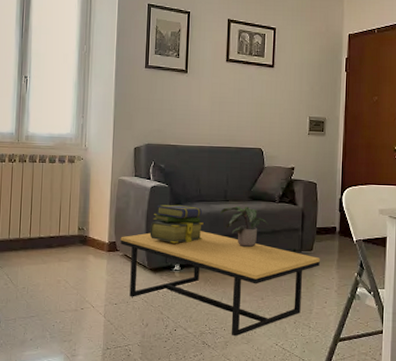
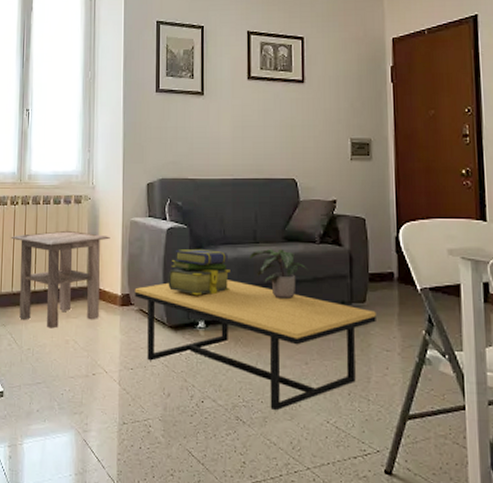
side table: none [8,186,100,271] -> present [11,230,110,329]

